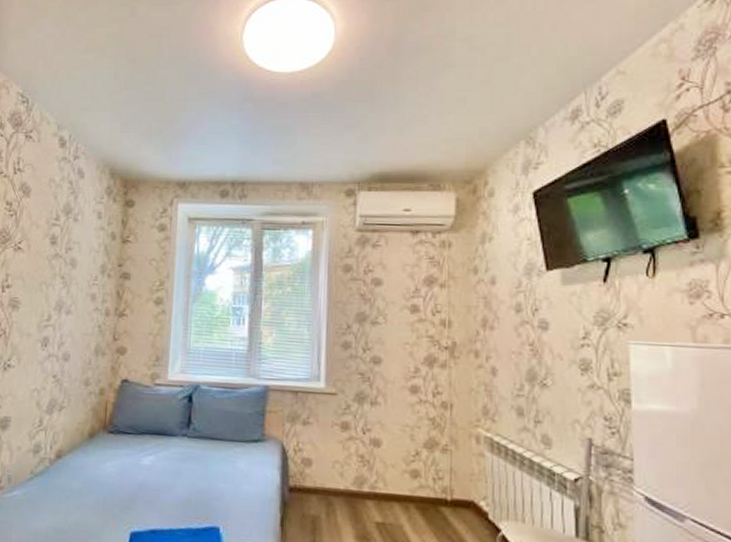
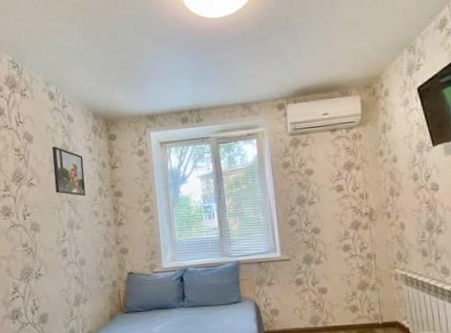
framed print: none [47,205,89,273] -> present [52,146,86,197]

